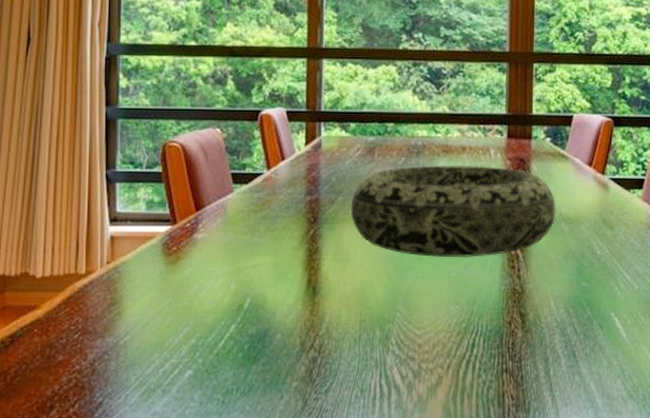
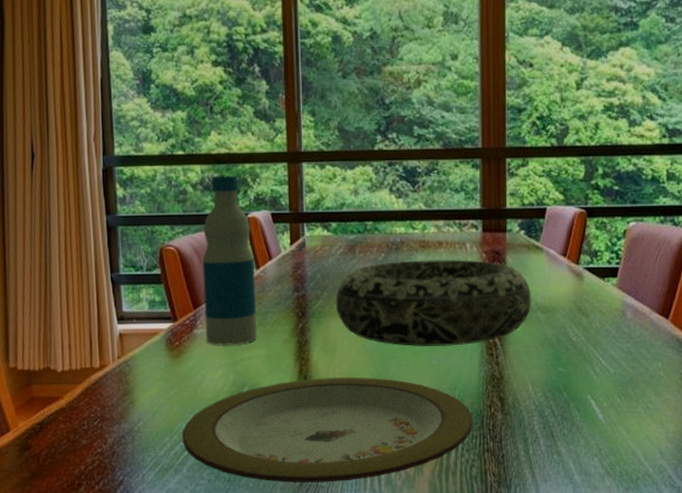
plate: none [173,289,492,405] -> present [182,377,473,482]
bottle: none [207,69,265,252] -> present [202,175,257,345]

